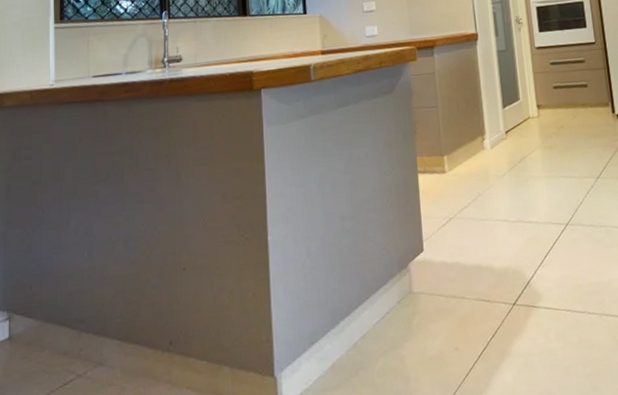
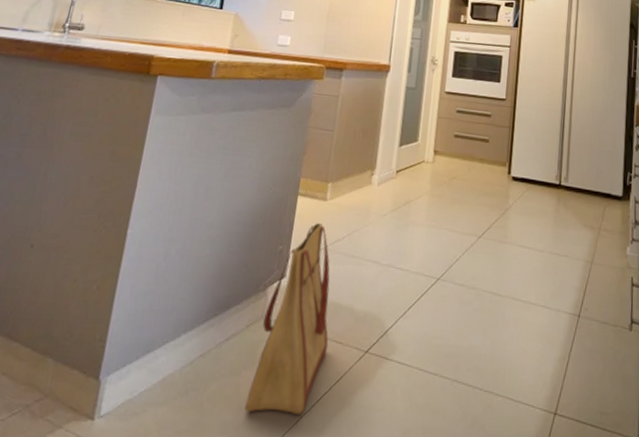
shopping bag: none [412,195,478,379] -> present [245,223,330,414]

